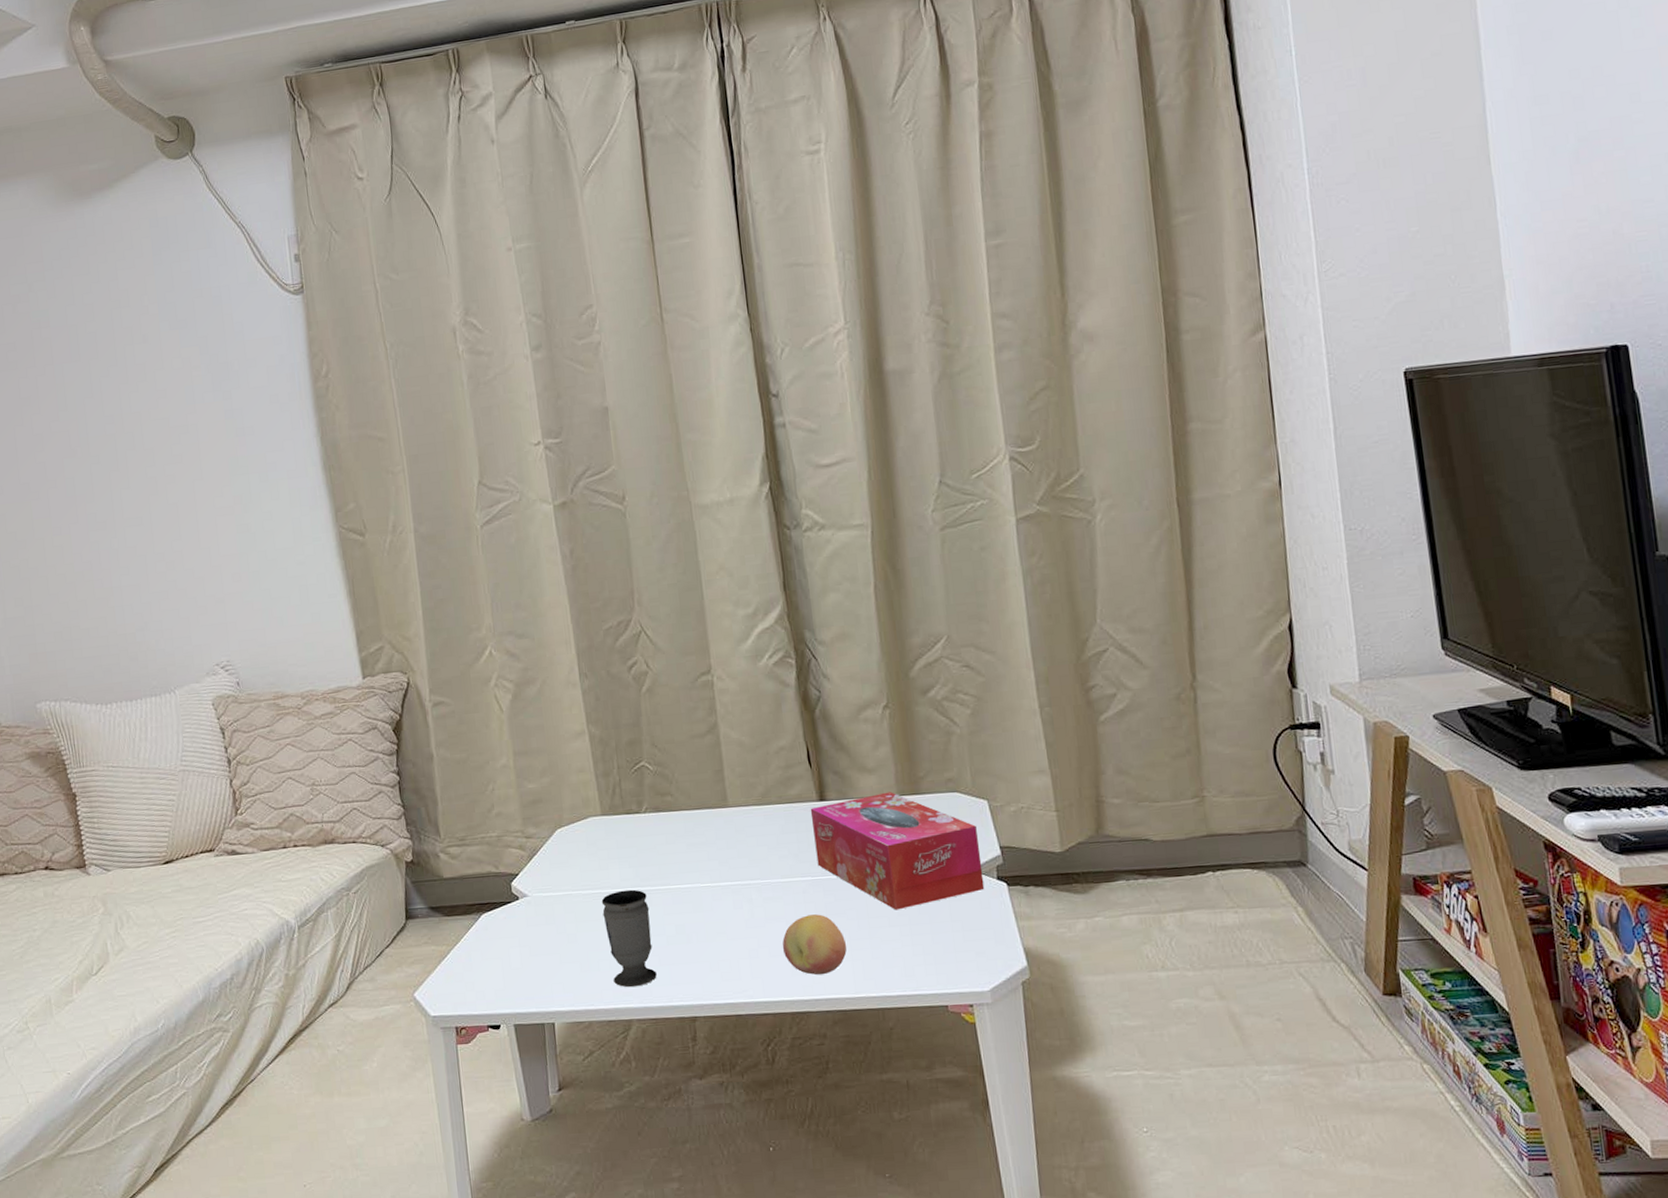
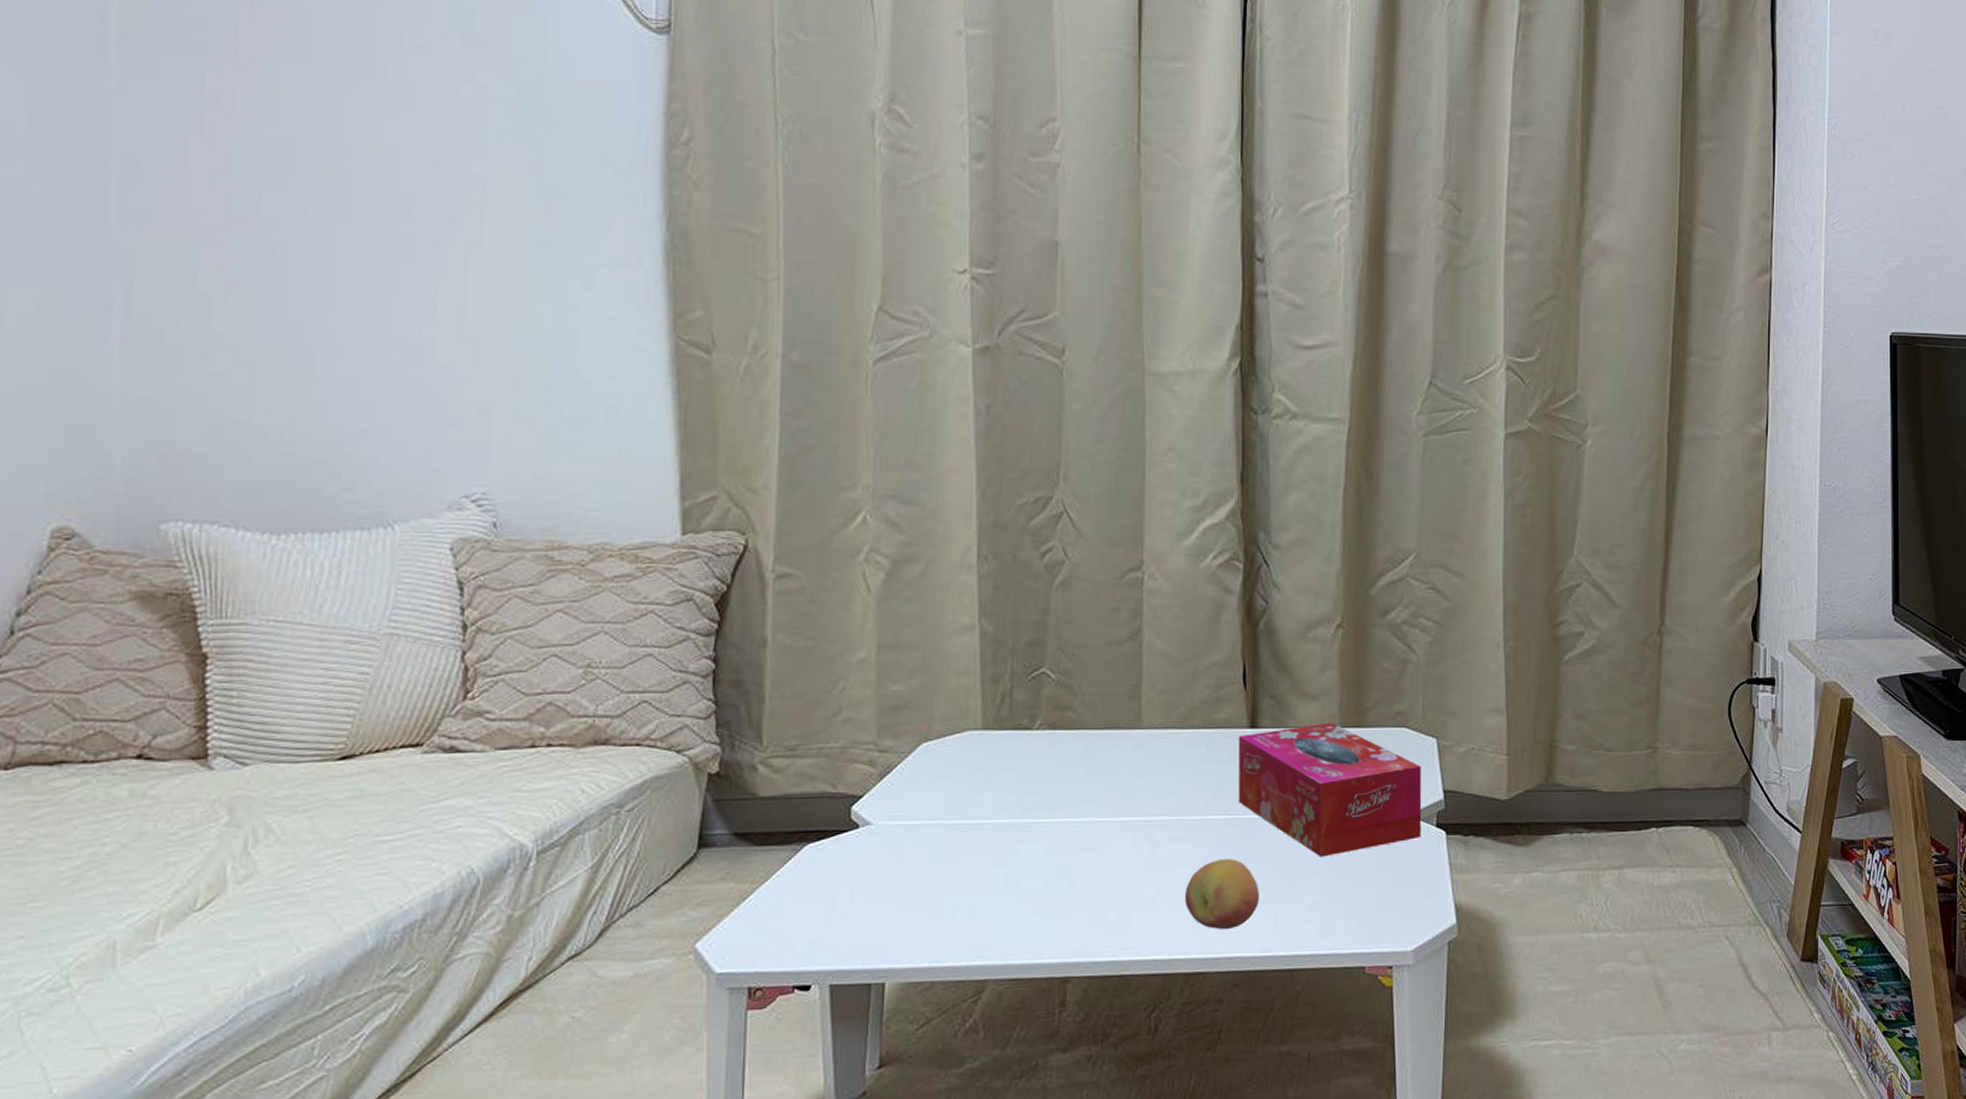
cup: present [601,889,657,988] -> none [967,821,1028,941]

